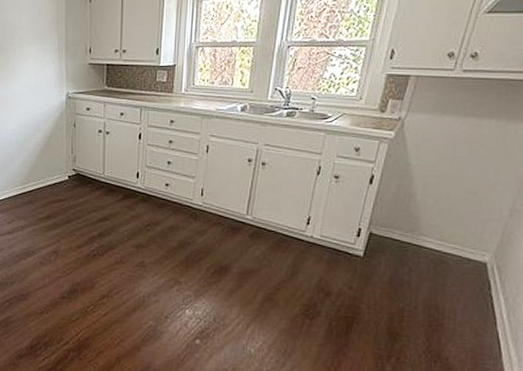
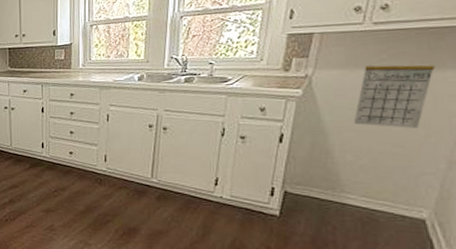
calendar: none [436,100,510,176] -> present [353,51,435,128]

